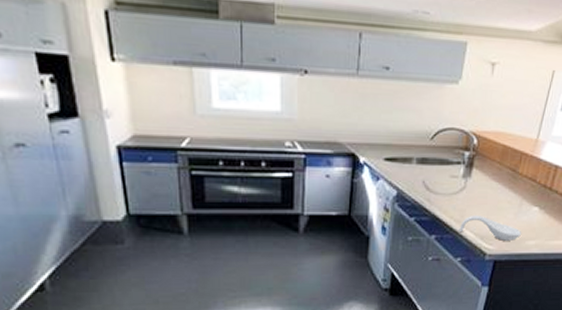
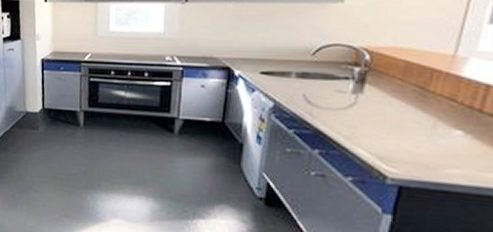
spoon rest: present [459,215,522,241] -> none [349,132,439,166]

